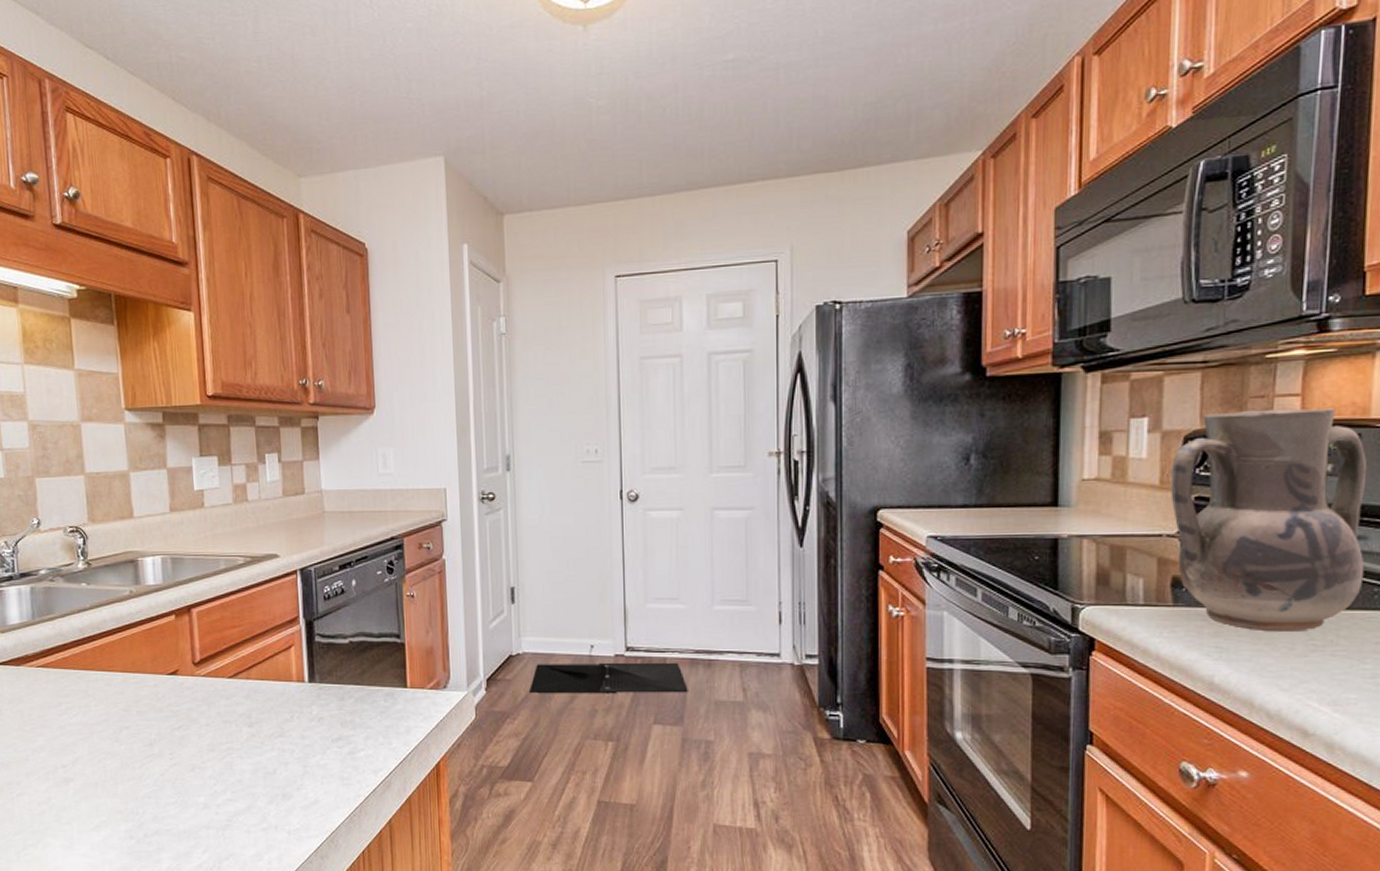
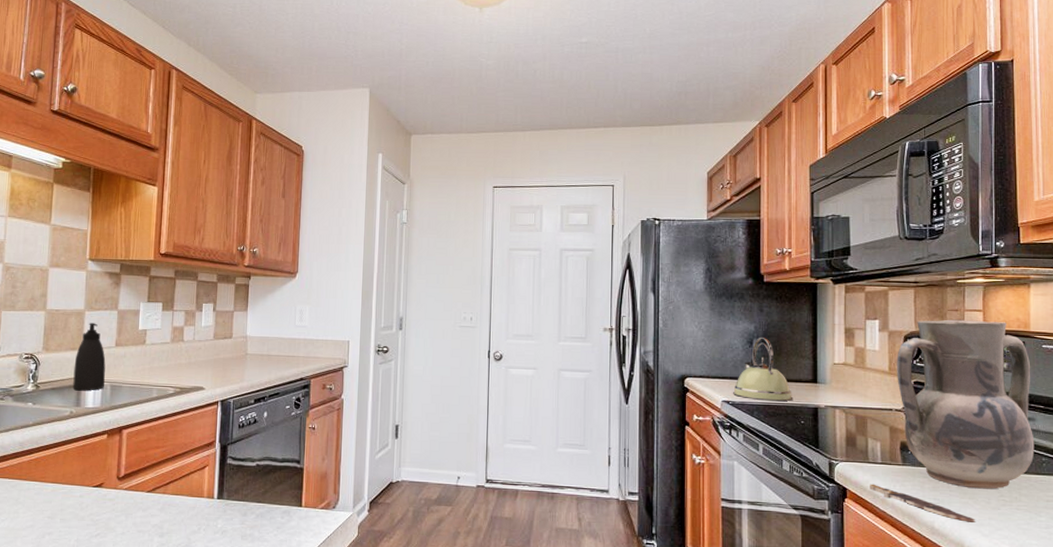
soap dispenser: none [126,486,164,566] -> present [73,323,106,391]
door mat: present [528,662,688,694] -> none [404,491,535,520]
kettle: none [943,450,1025,534] -> present [733,336,793,402]
knife: none [1126,631,1271,674] -> present [870,483,975,522]

